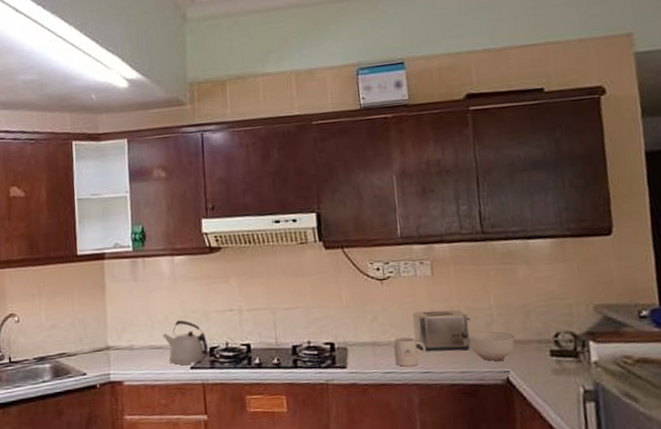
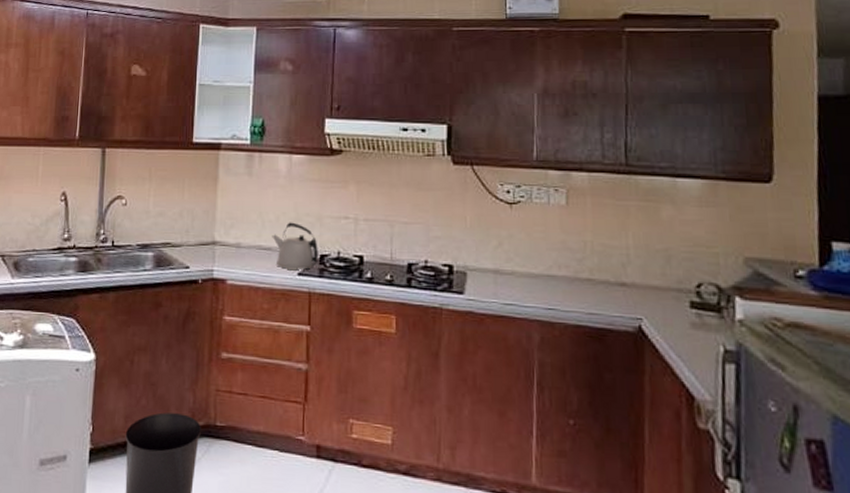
mug: present [393,336,426,367] -> none [517,267,552,300]
toaster: present [412,309,471,352] -> none [540,242,604,291]
bowl: present [468,331,515,361] -> none [600,271,652,306]

